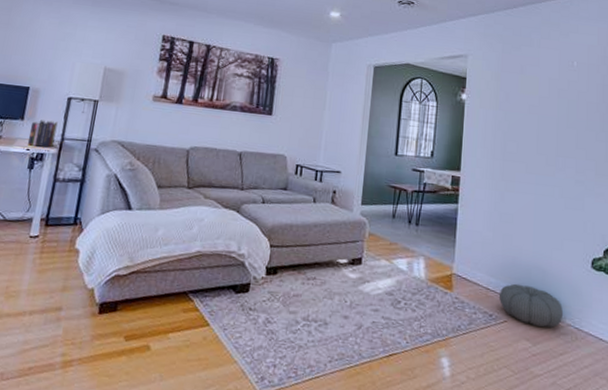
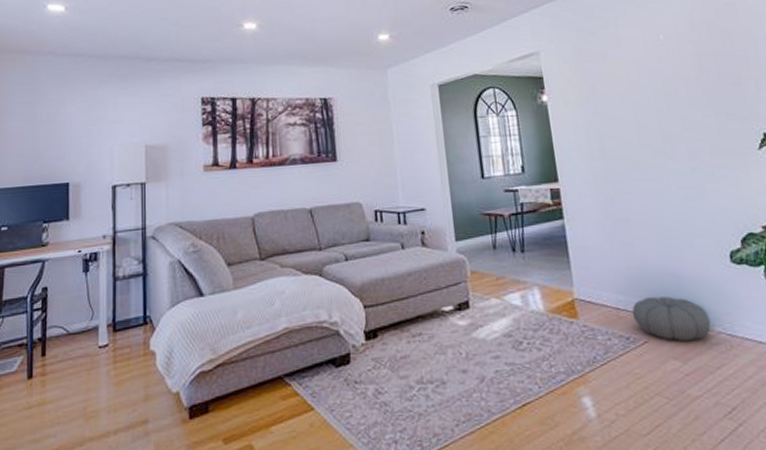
books: present [27,120,58,148] -> none [77,214,106,247]

